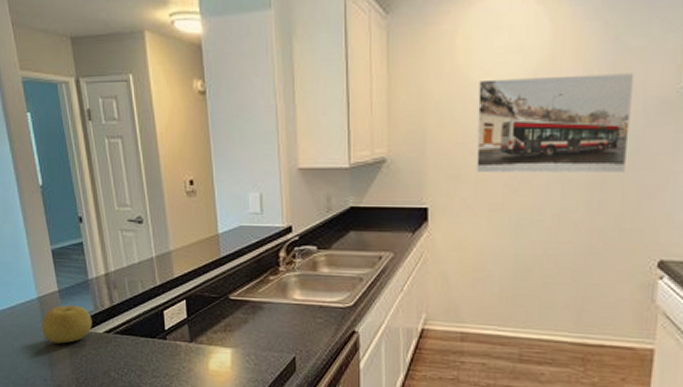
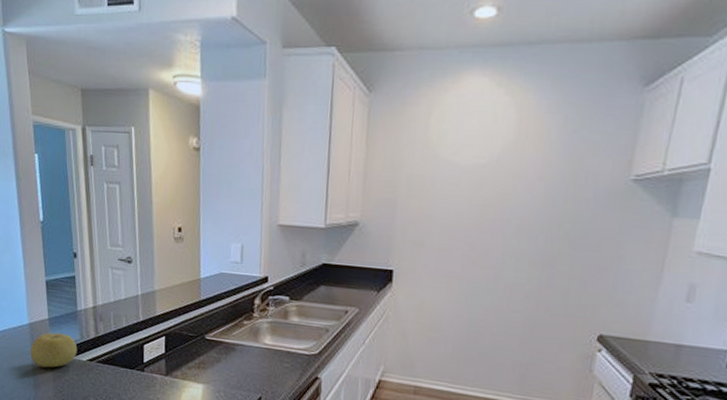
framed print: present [476,73,633,172] -> none [440,158,587,252]

